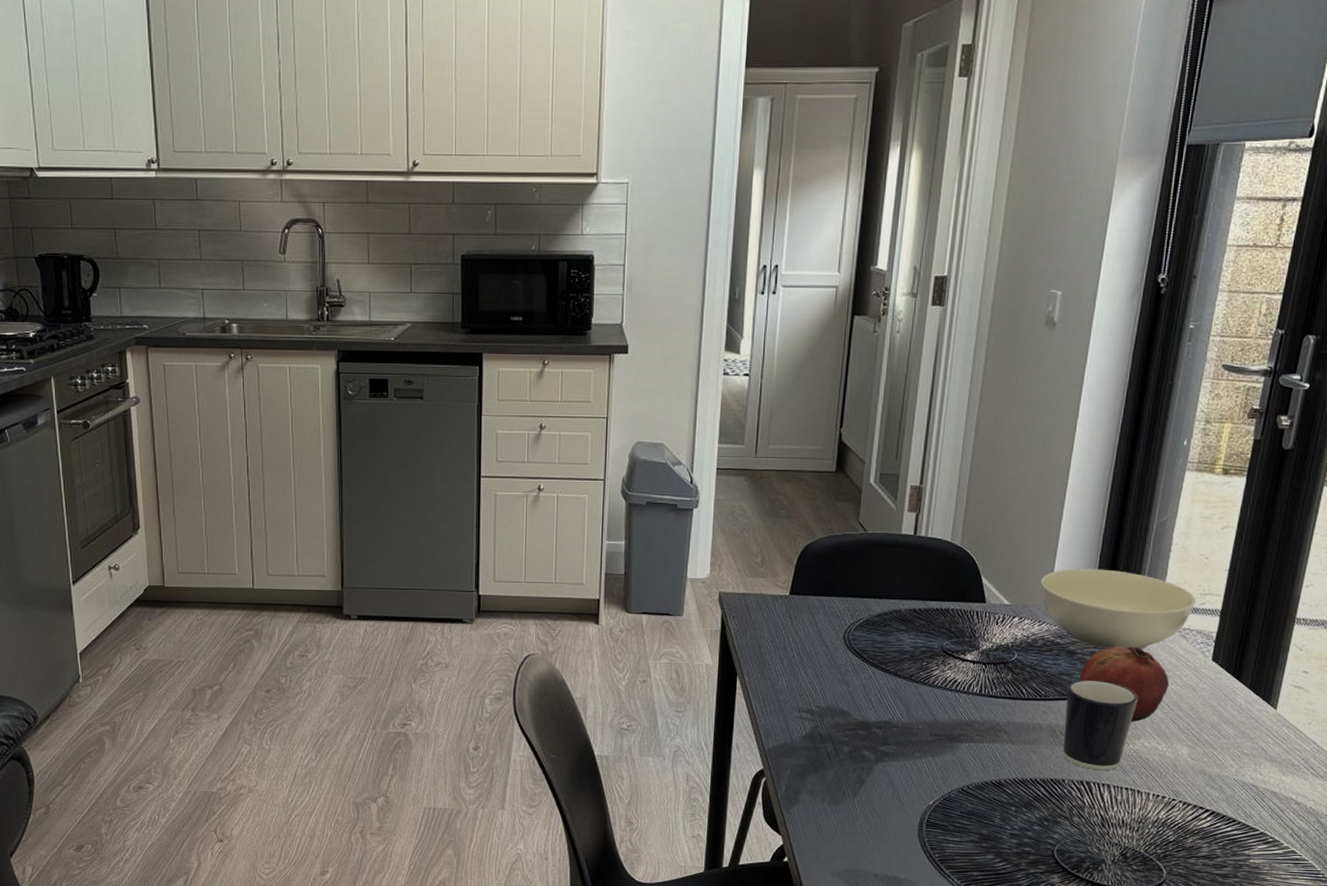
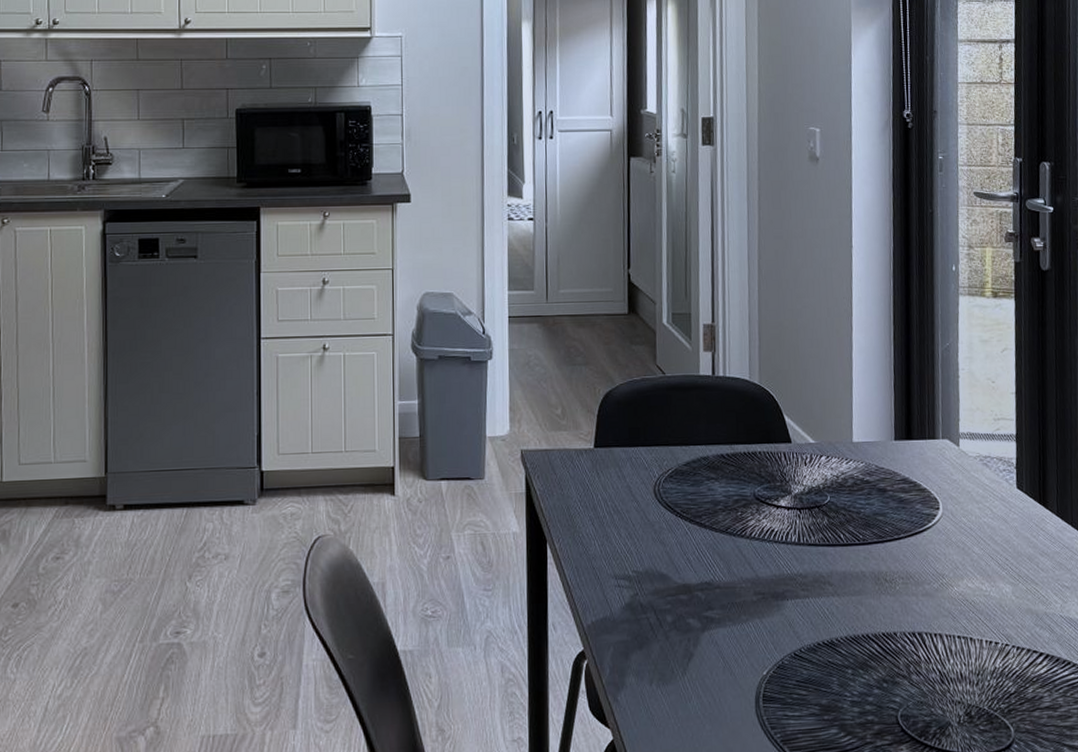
bowl: present [1040,568,1196,649] -> none [841,399,991,484]
mug: present [1063,679,1138,771] -> none [884,518,954,619]
fruit: present [1079,646,1170,723] -> none [894,479,981,563]

